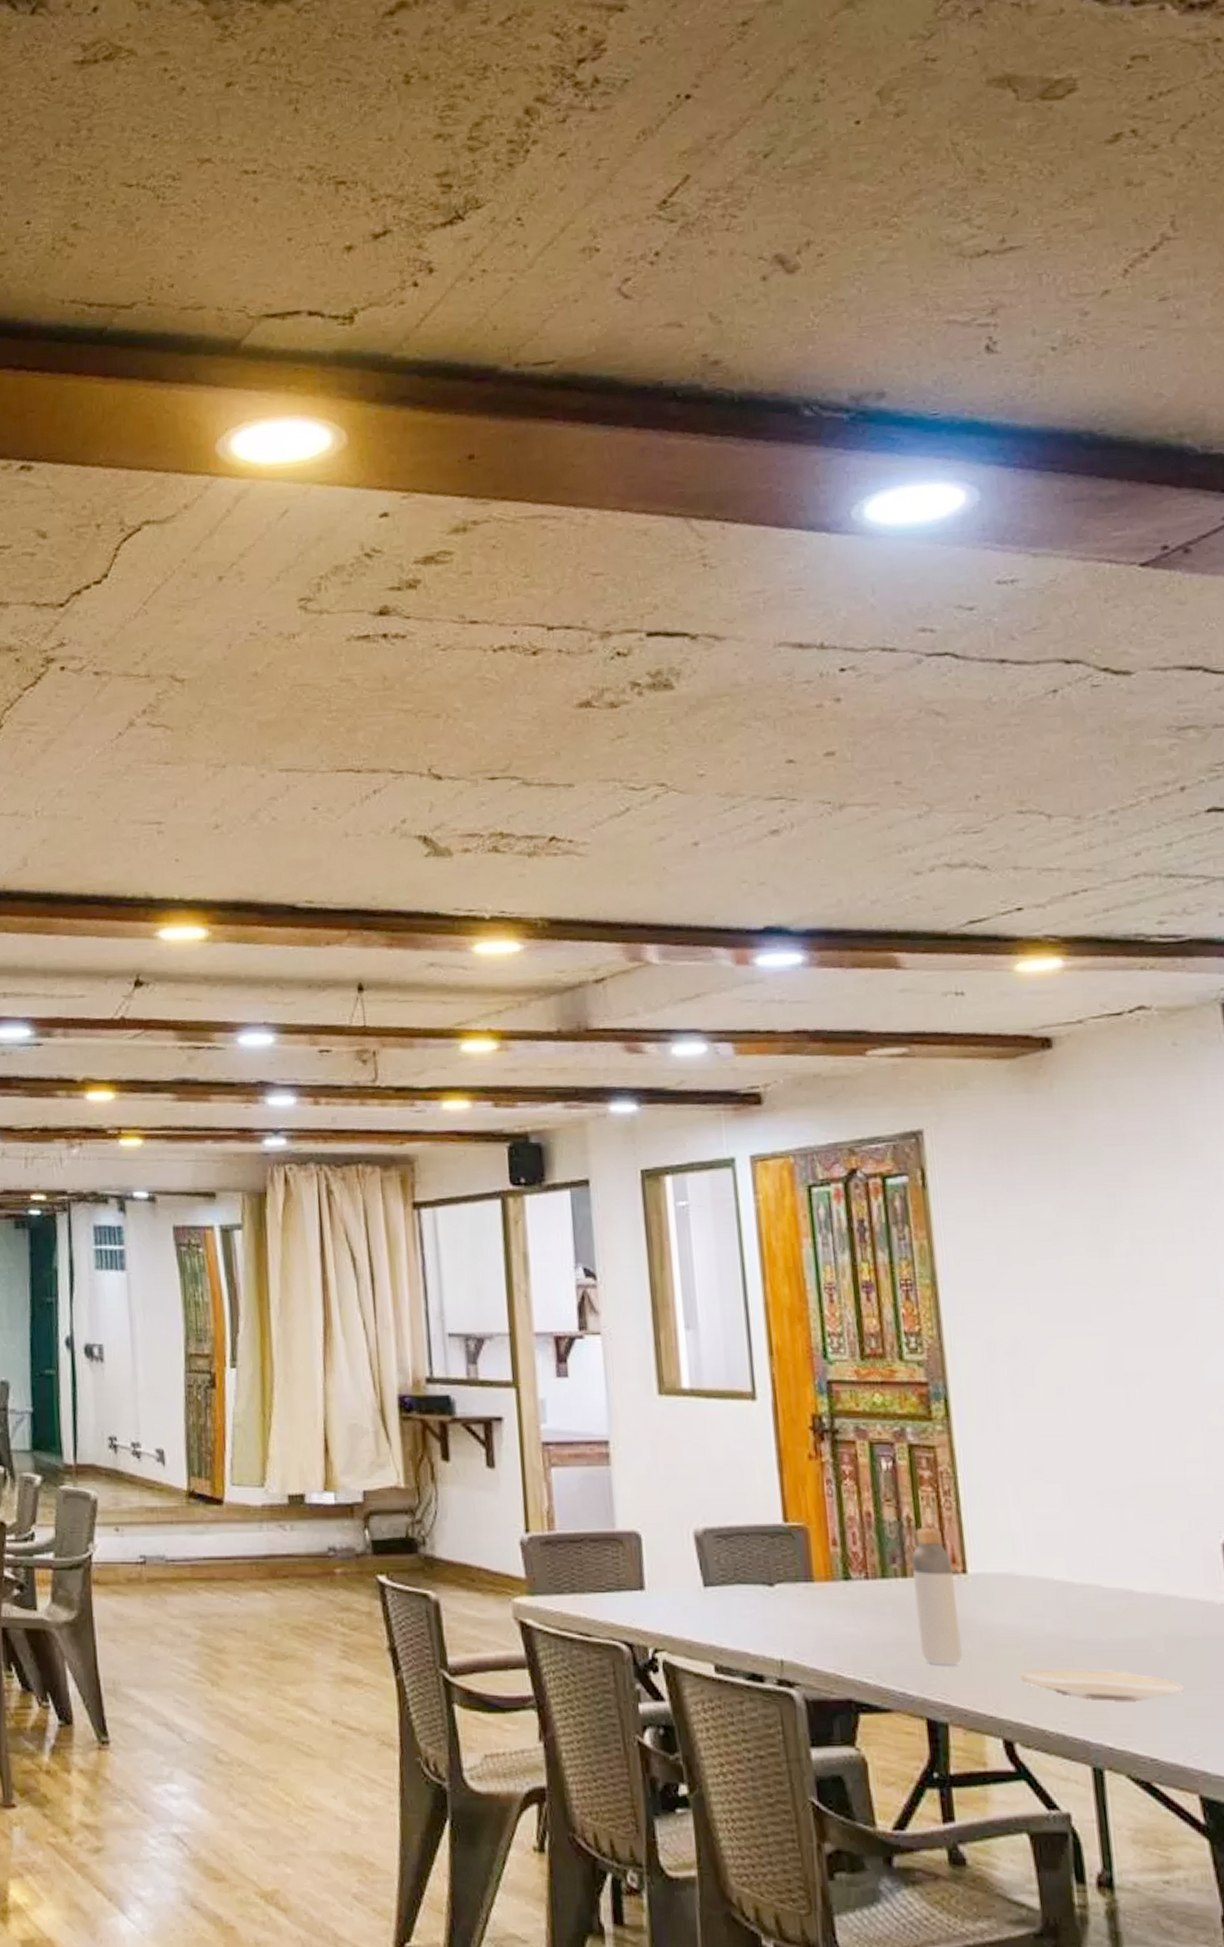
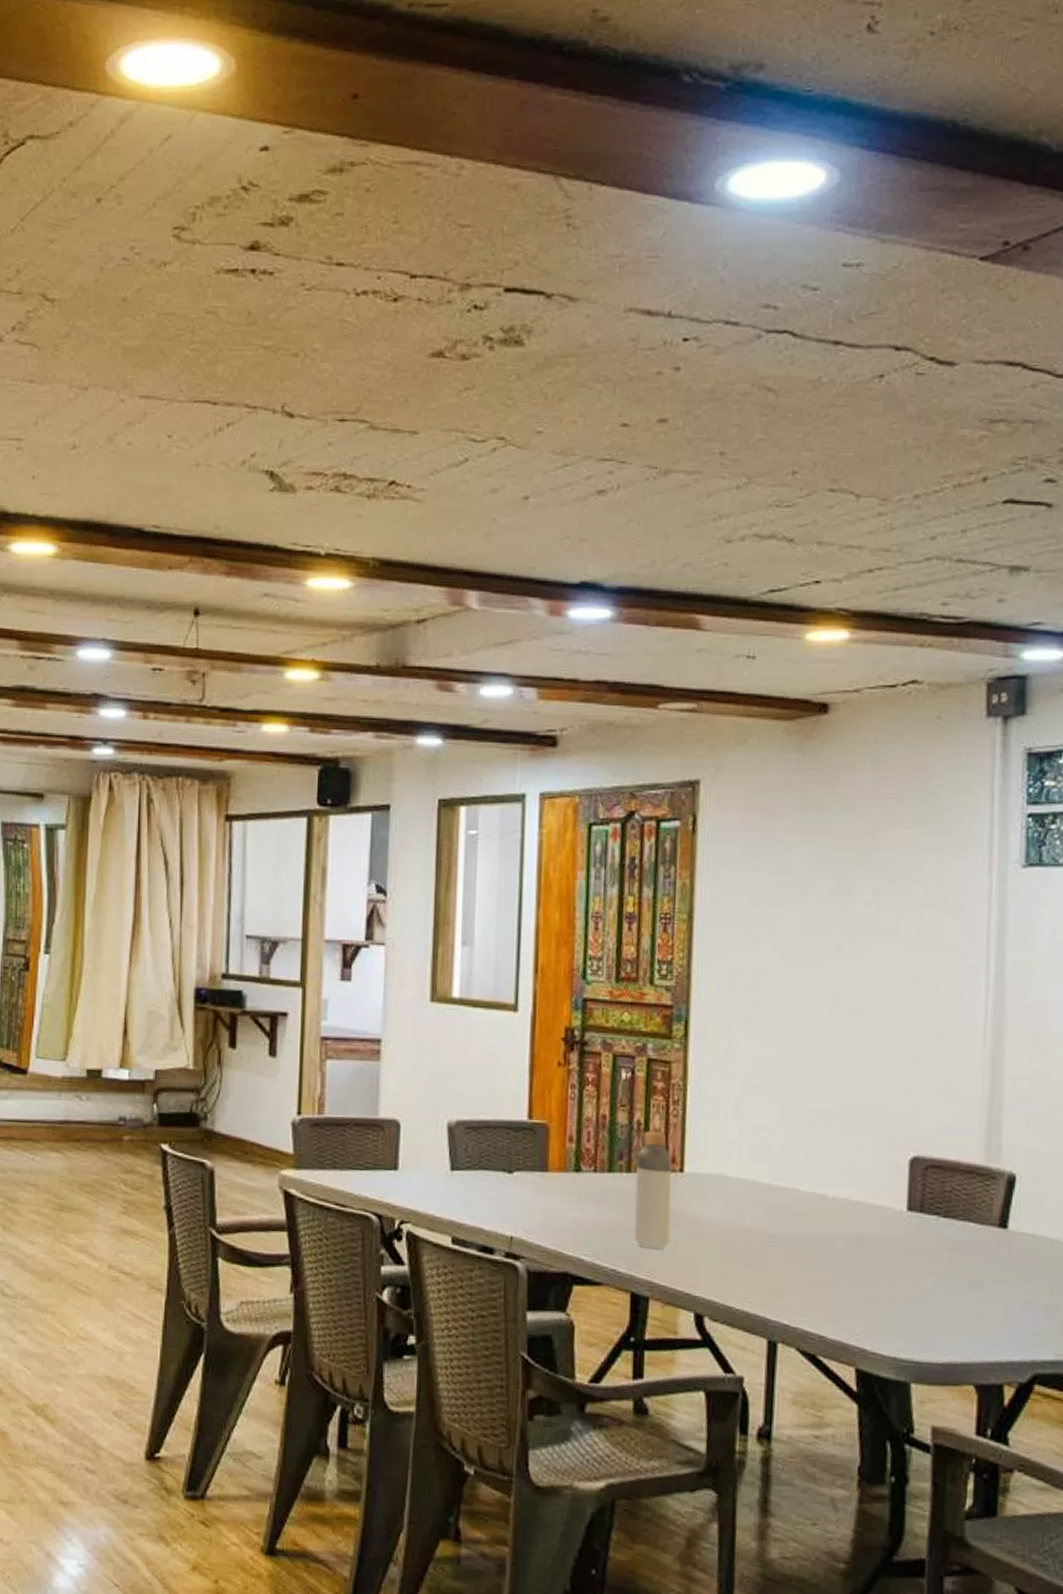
plate: present [1020,1669,1184,1701] -> none [717,1256,857,1288]

